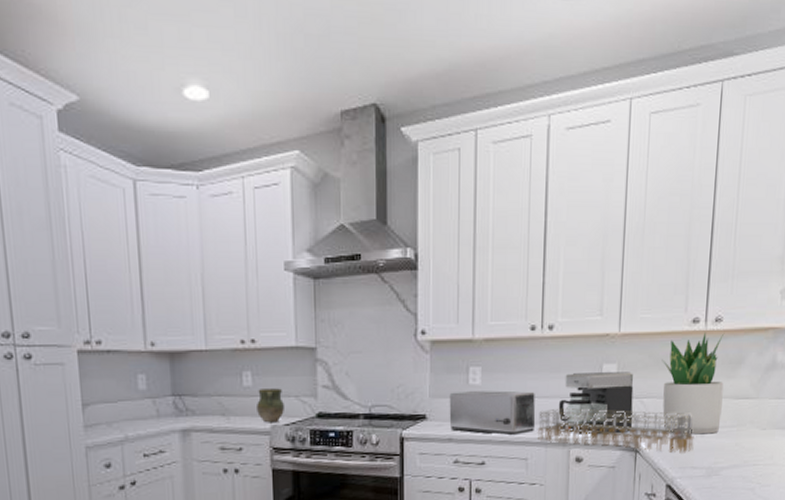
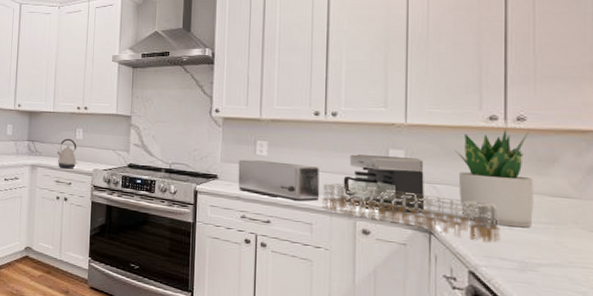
kettle: none [216,386,248,430] -> present [56,138,77,169]
ceramic jug: present [257,388,286,423] -> none [84,142,105,168]

